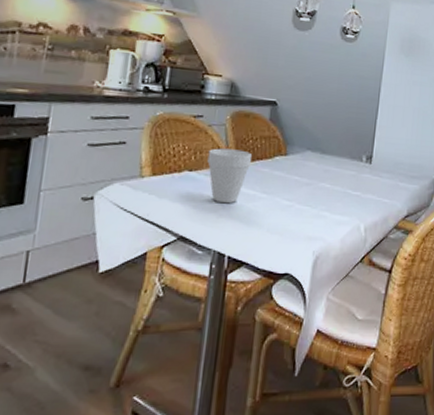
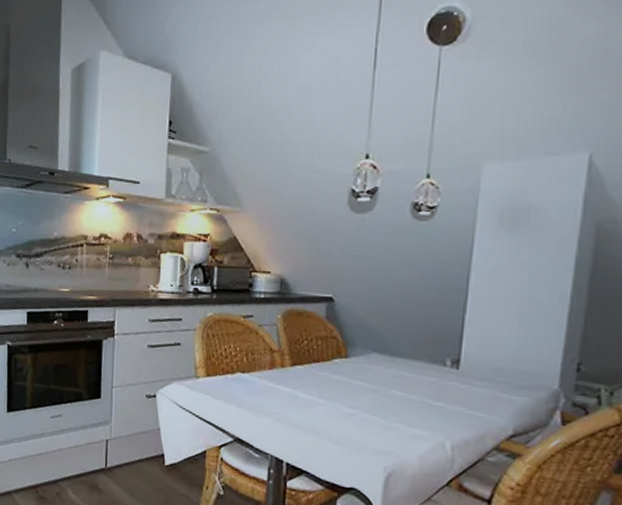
cup: present [207,148,252,204] -> none [259,349,308,408]

